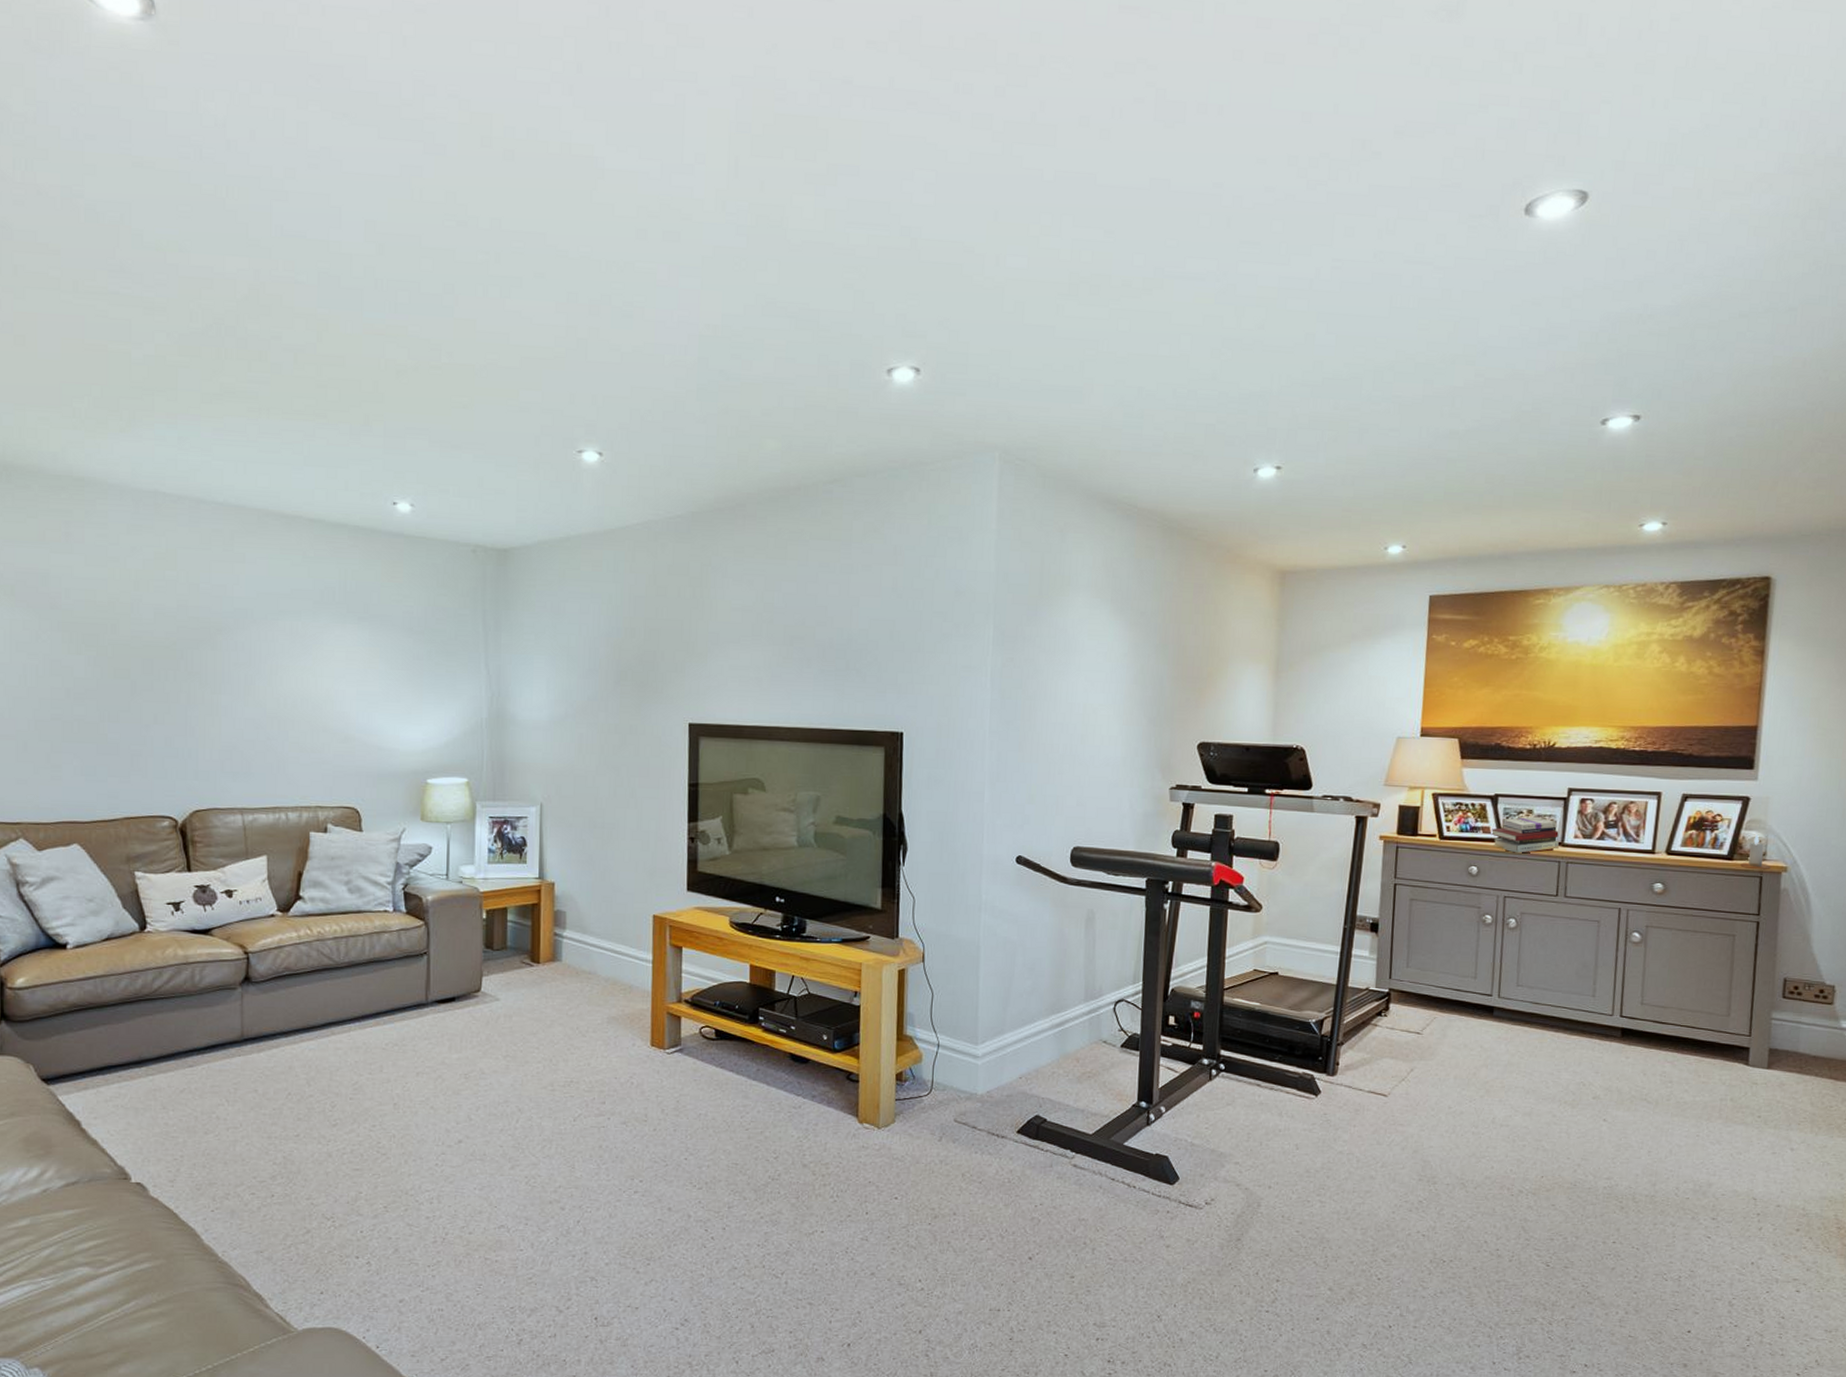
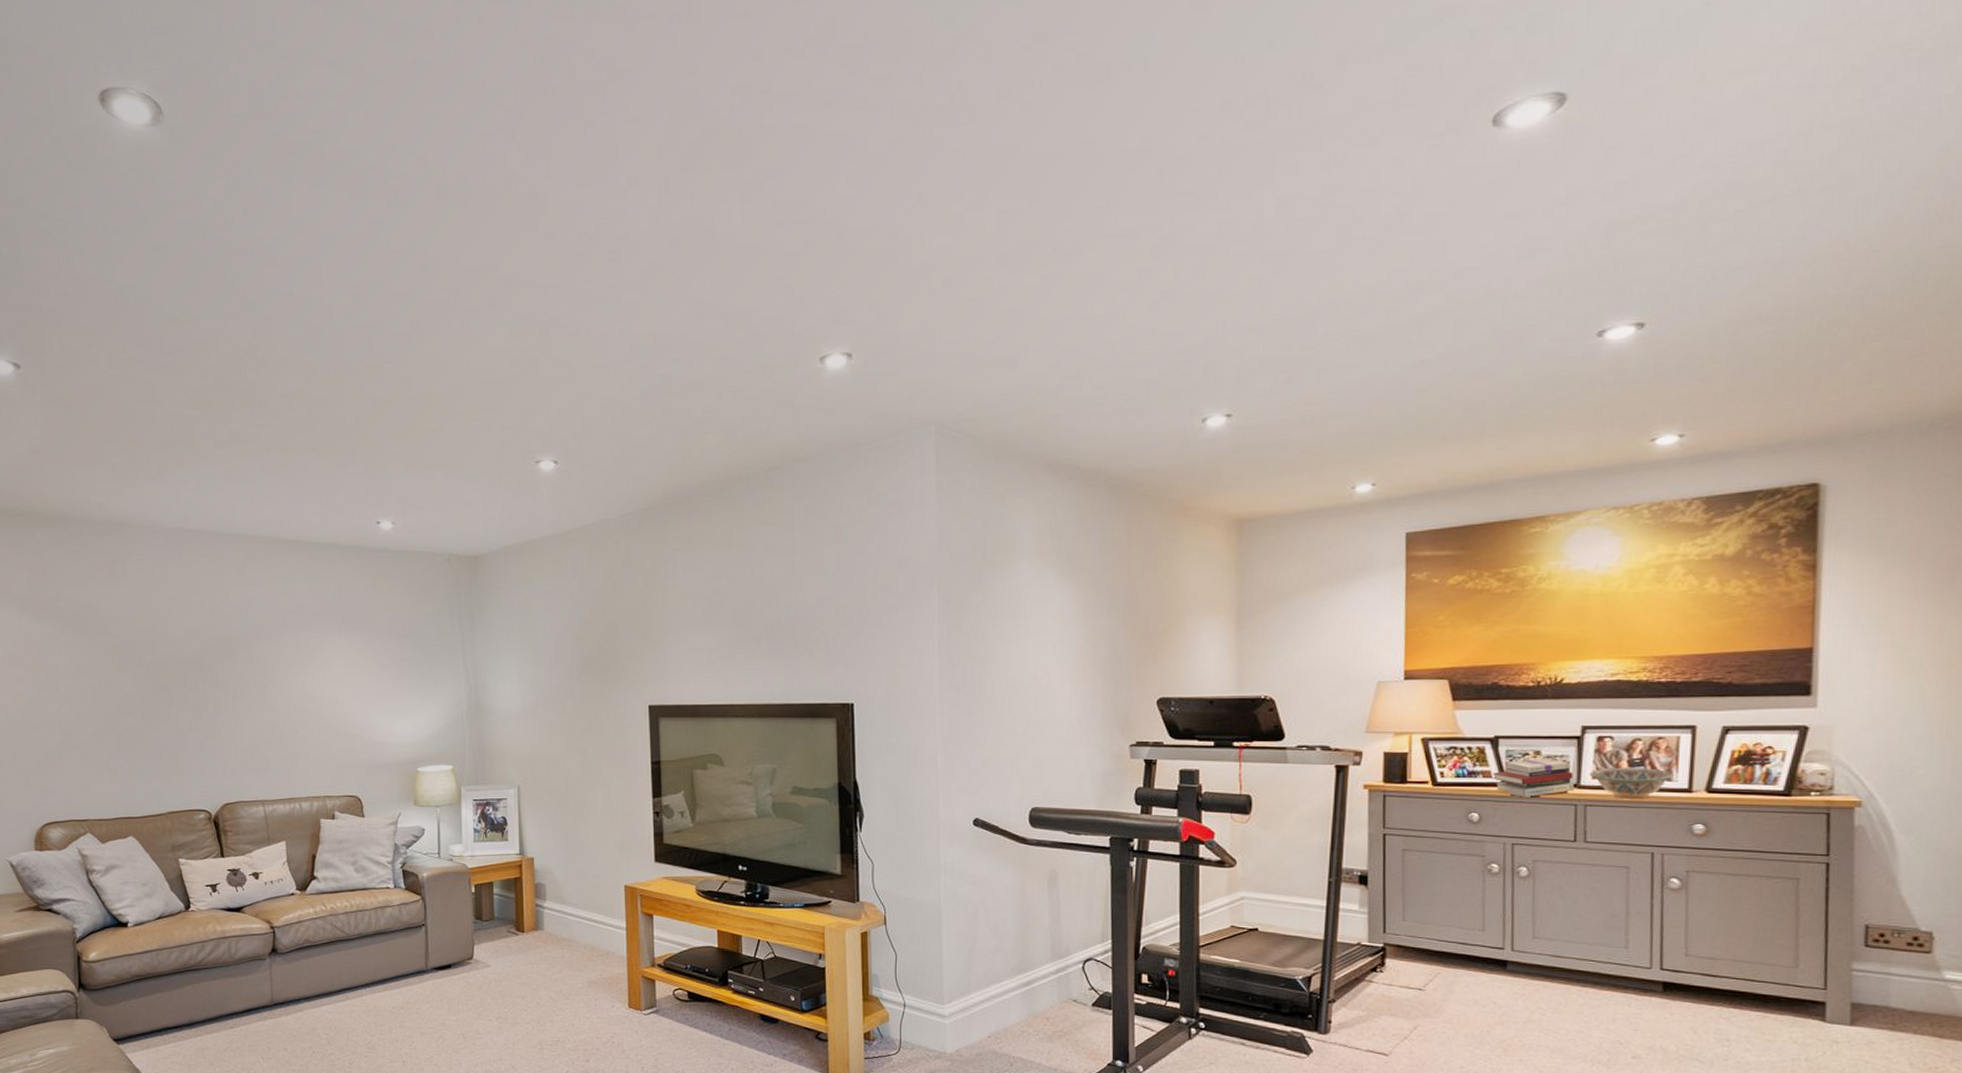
decorative bowl: none [1572,828,1641,858] -> present [1589,767,1674,799]
candle: present [1740,834,1771,870] -> none [1801,767,1840,806]

